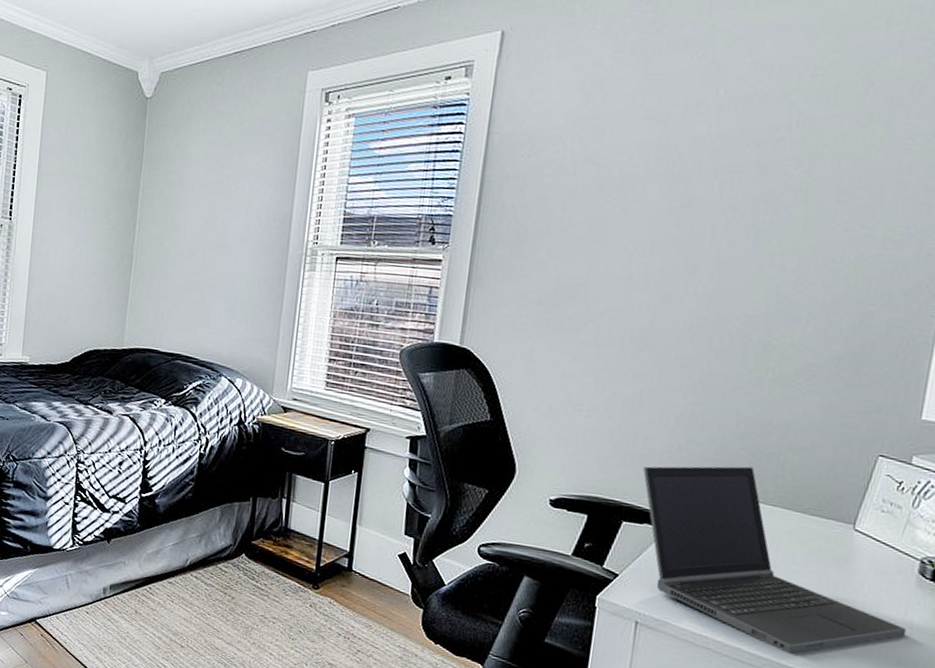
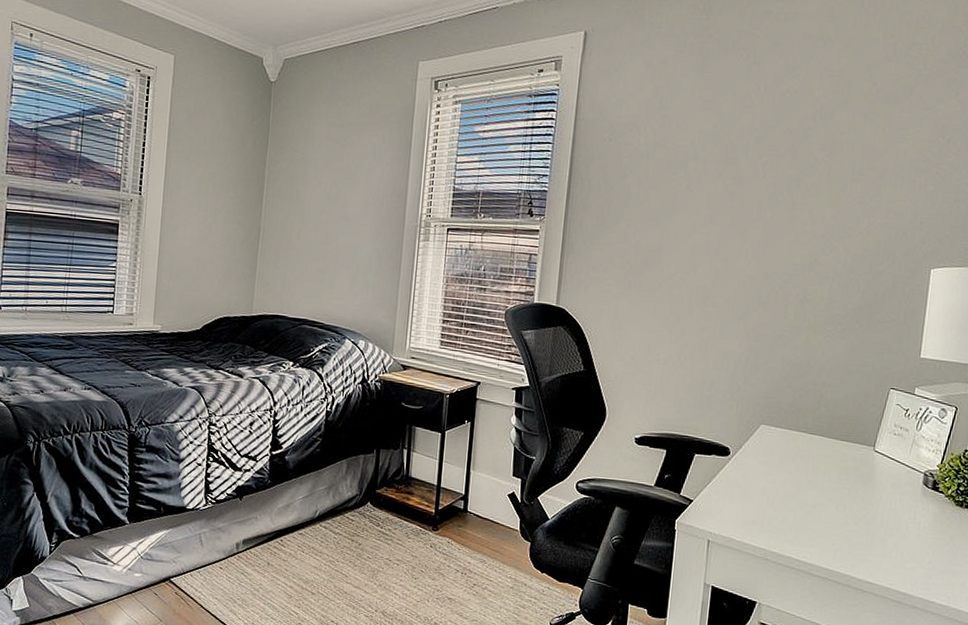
laptop computer: present [643,466,907,655] -> none [710,402,916,559]

